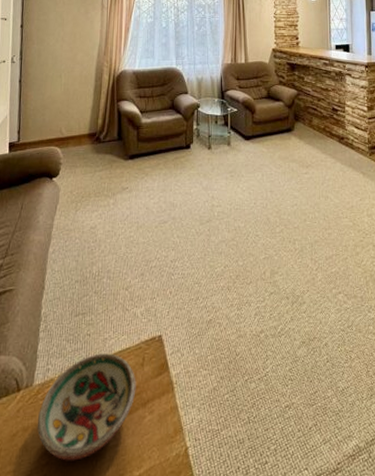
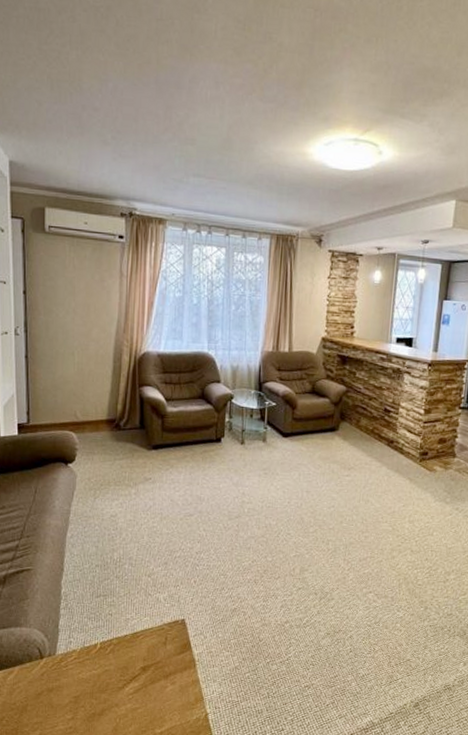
decorative bowl: present [37,353,136,461] -> none [61,631,159,718]

